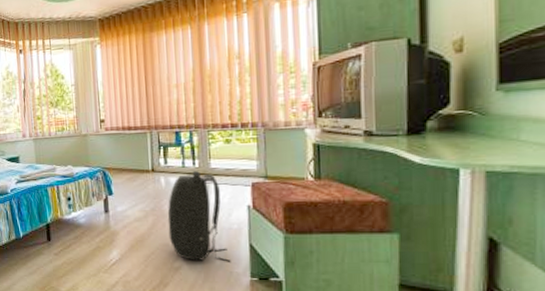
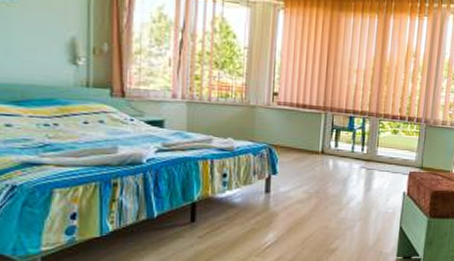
backpack: present [167,171,231,262] -> none [329,157,382,243]

